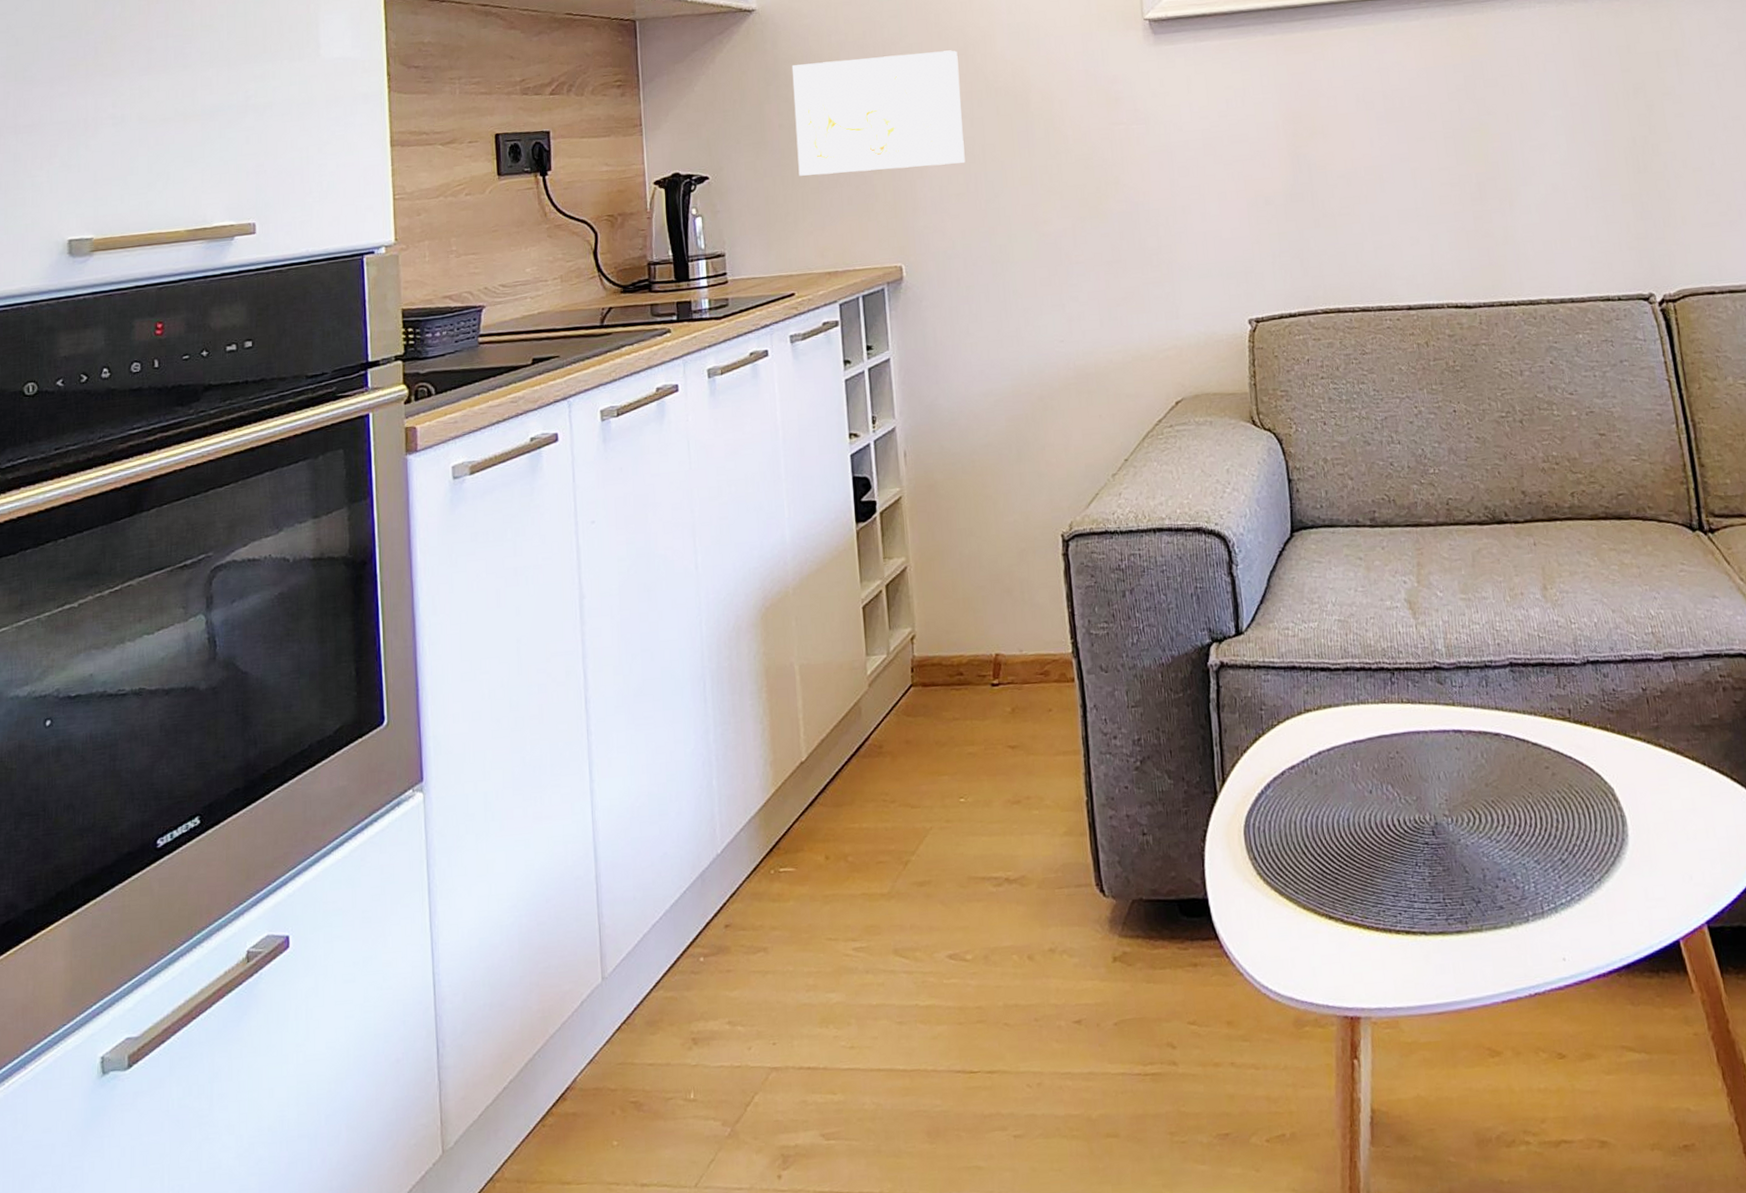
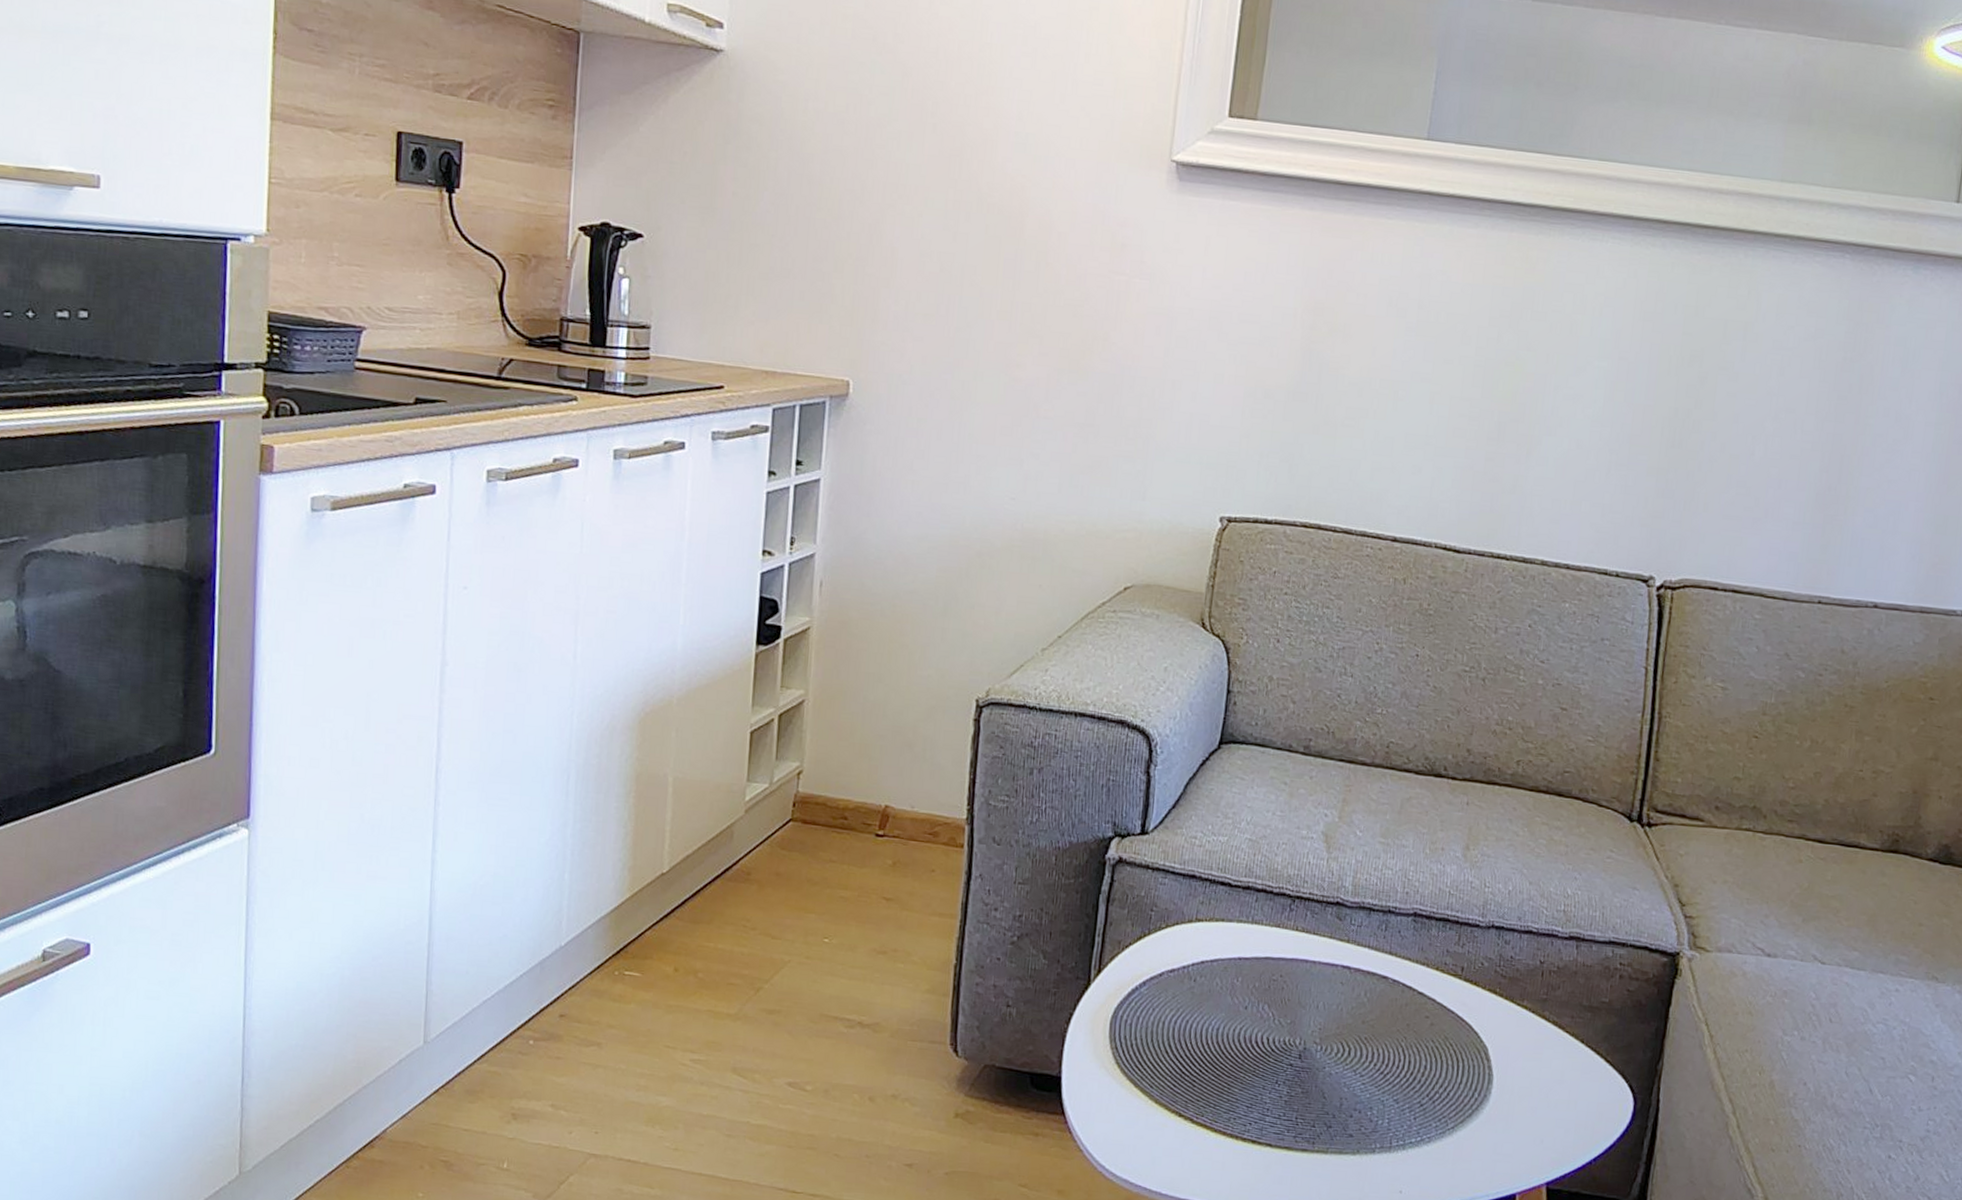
wall art: present [791,50,965,176] -> none [748,126,952,280]

